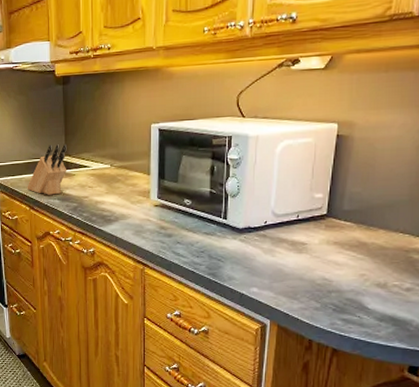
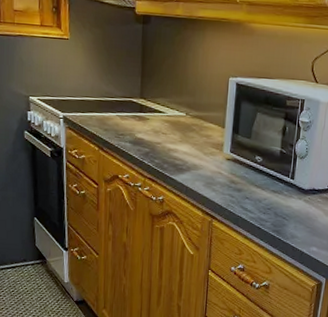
knife block: present [27,144,67,195] -> none [97,84,143,138]

